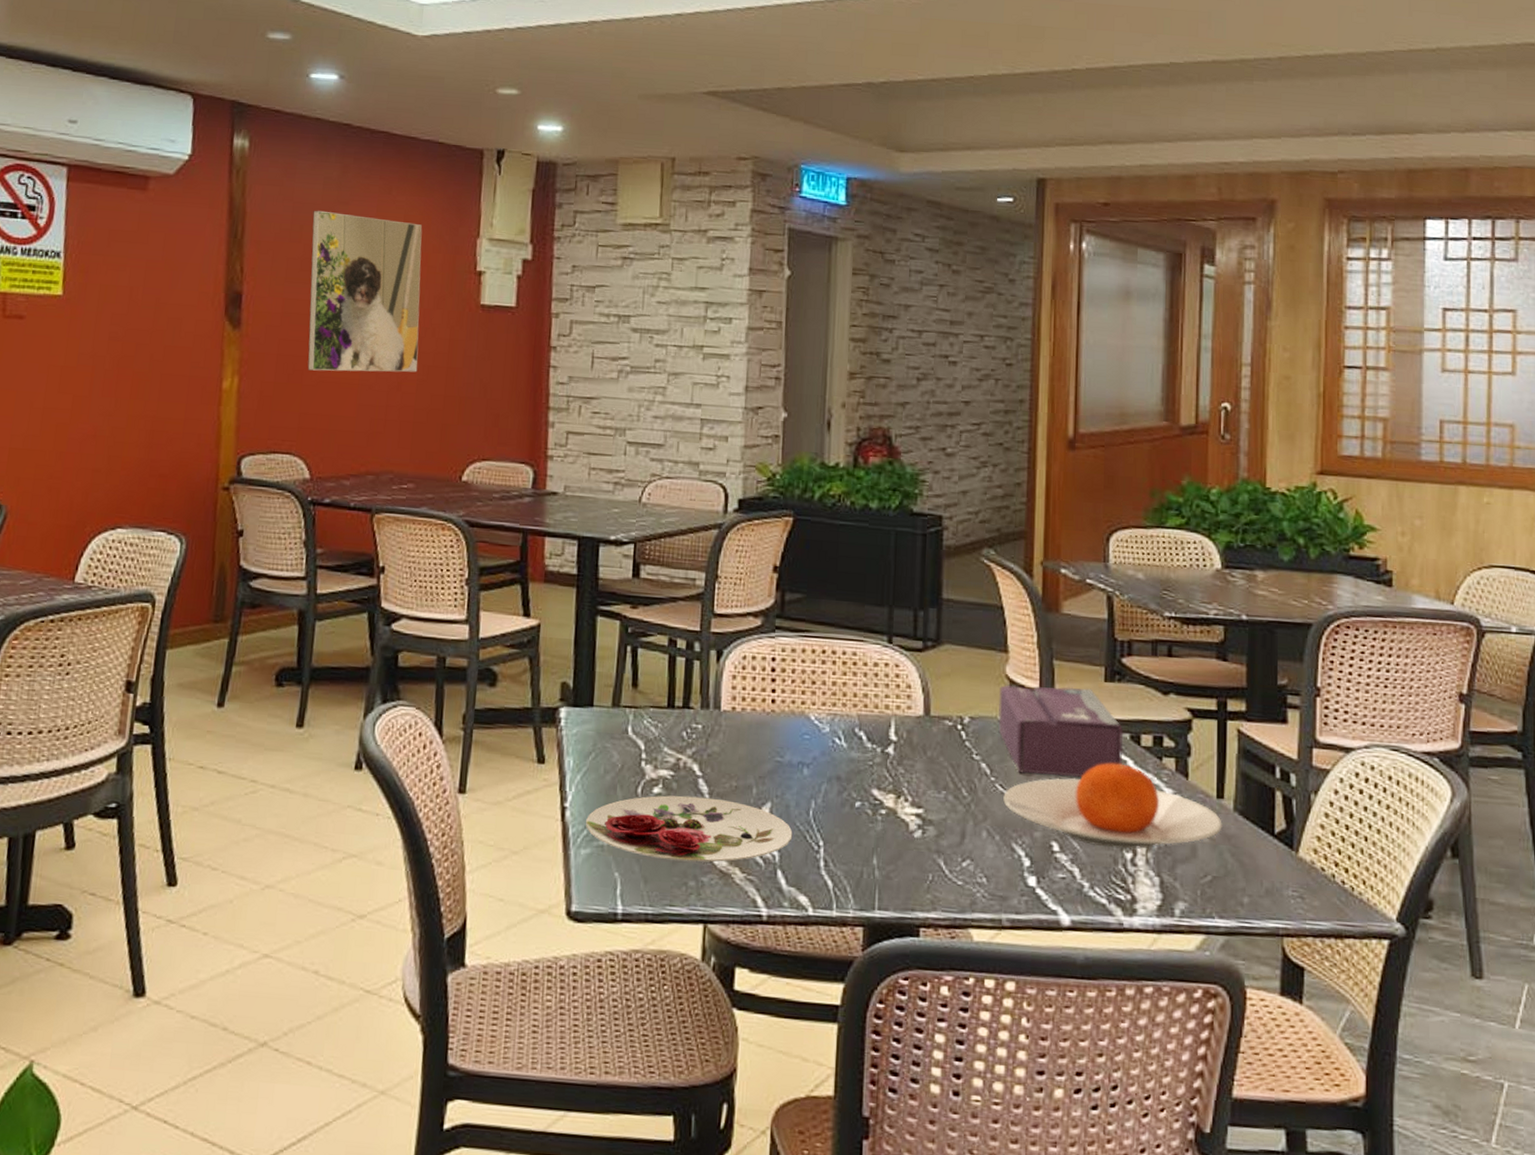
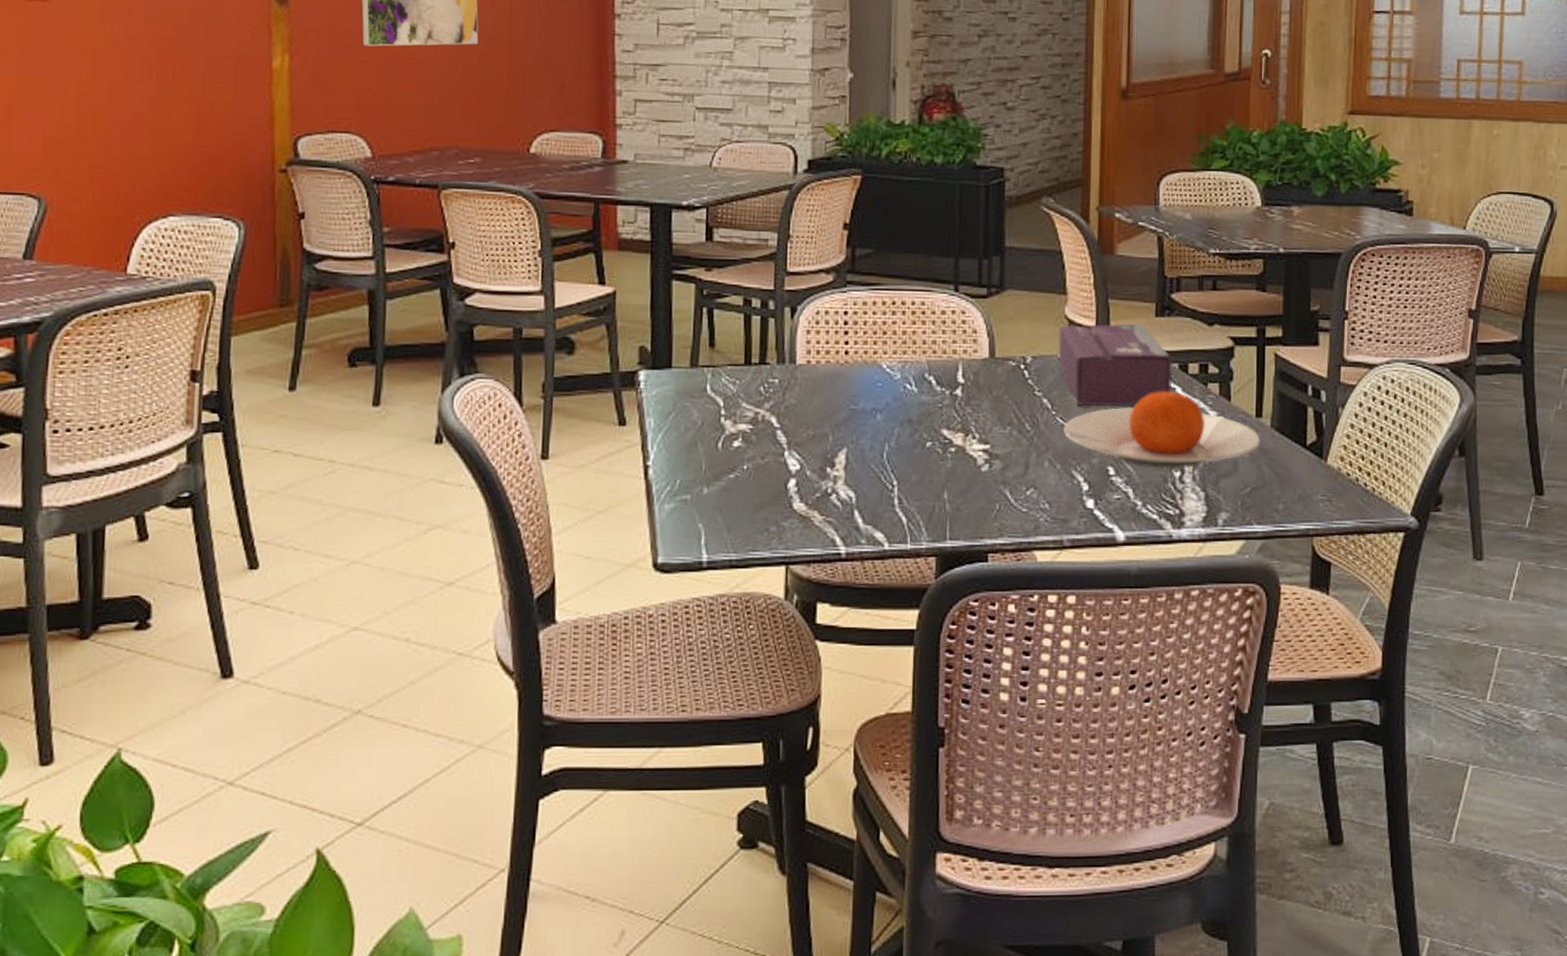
plate: present [585,795,793,863] -> none [668,447,868,509]

